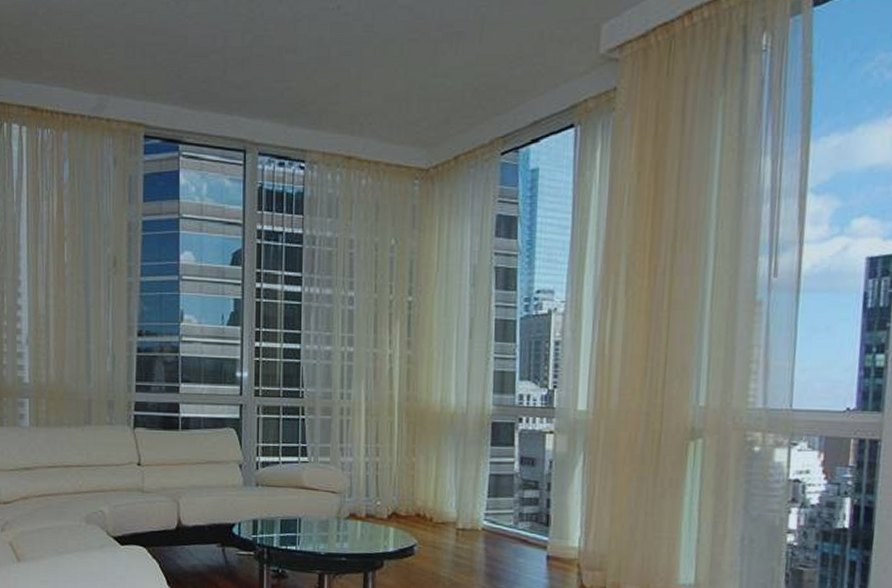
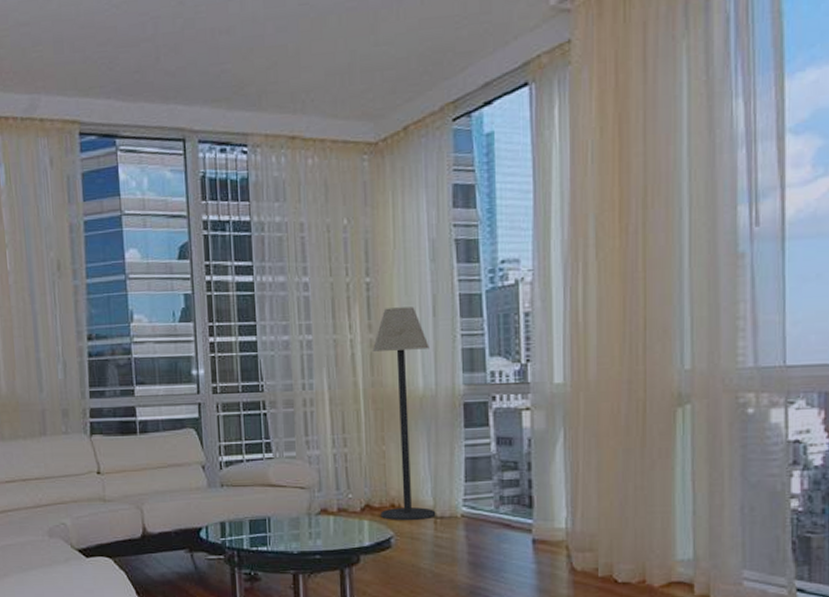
floor lamp: none [406,327,464,531] -> present [372,307,436,521]

